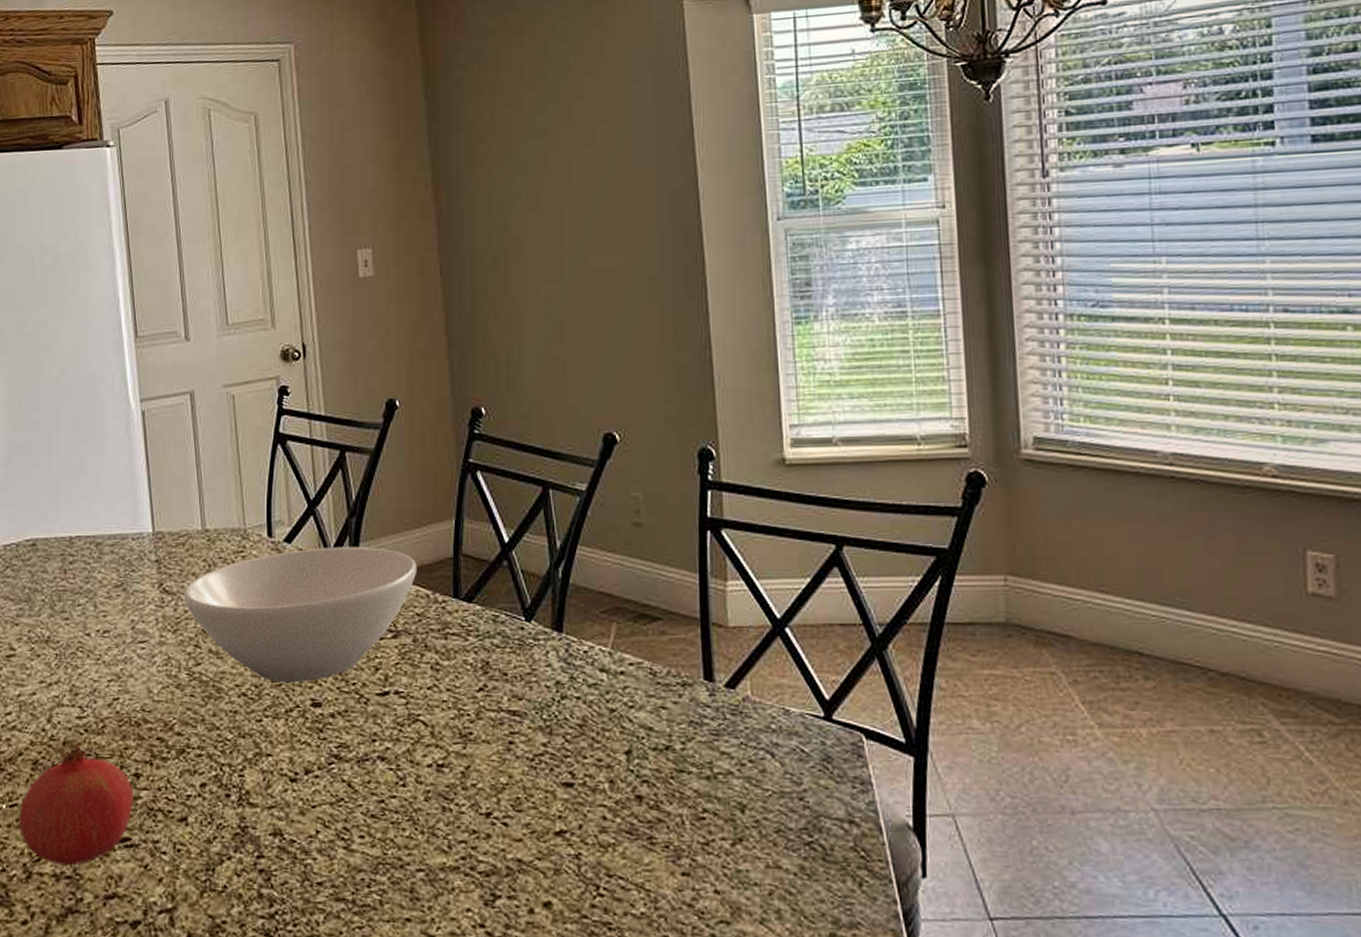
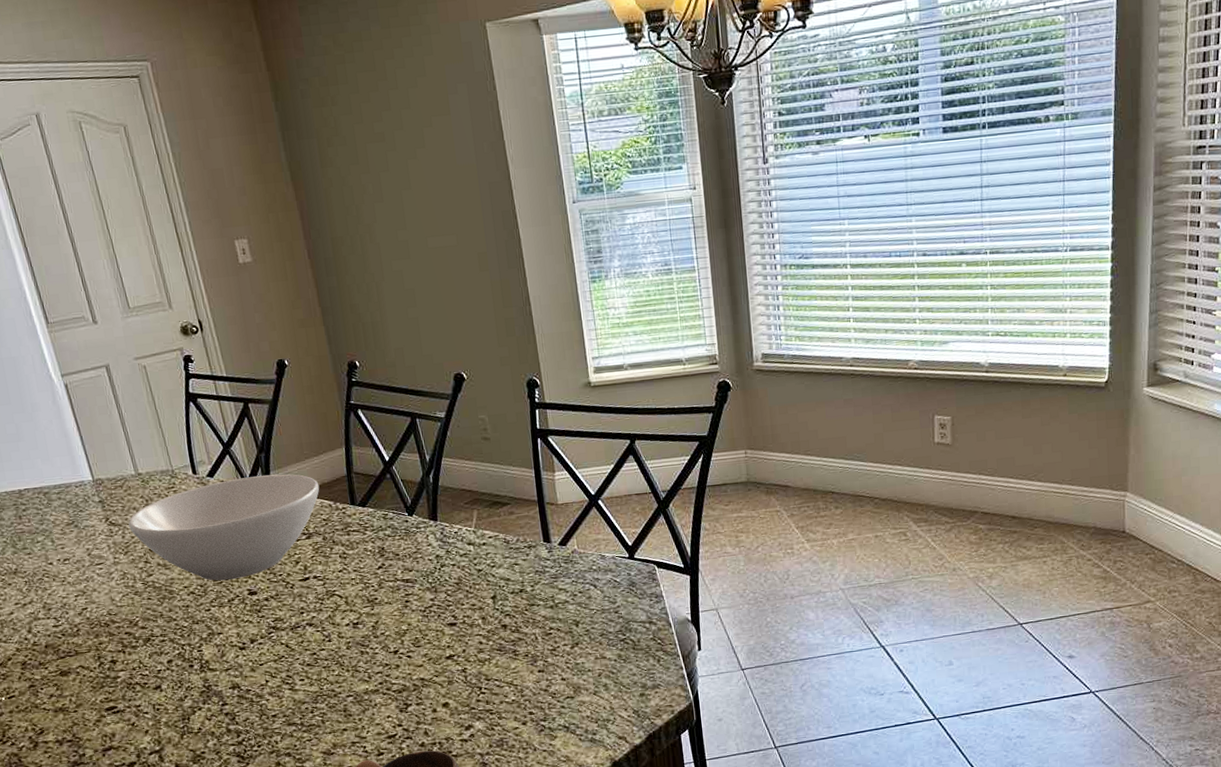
fruit: present [18,744,134,866] -> none [17,645,114,734]

